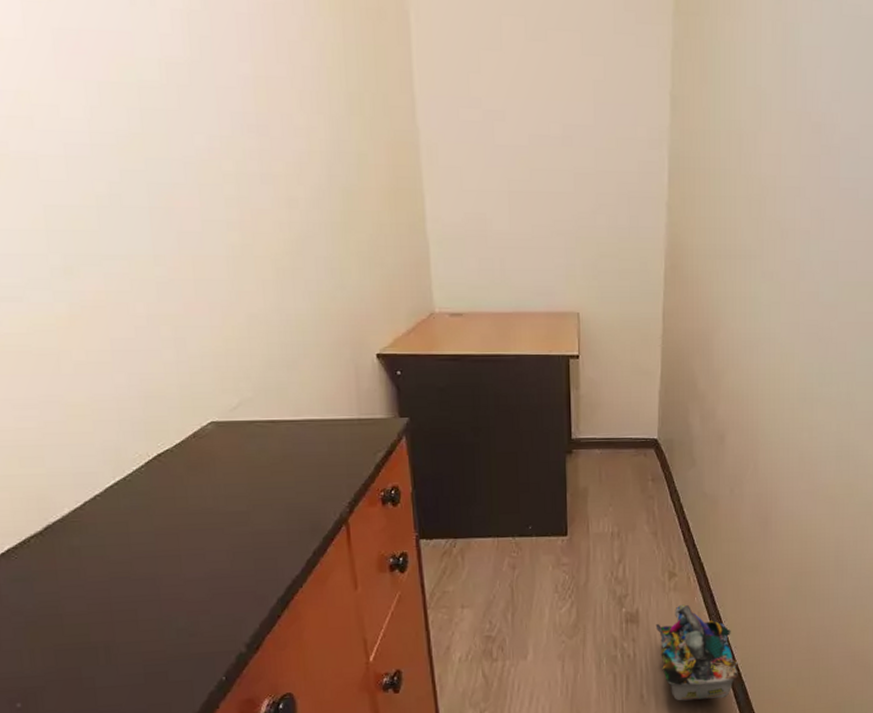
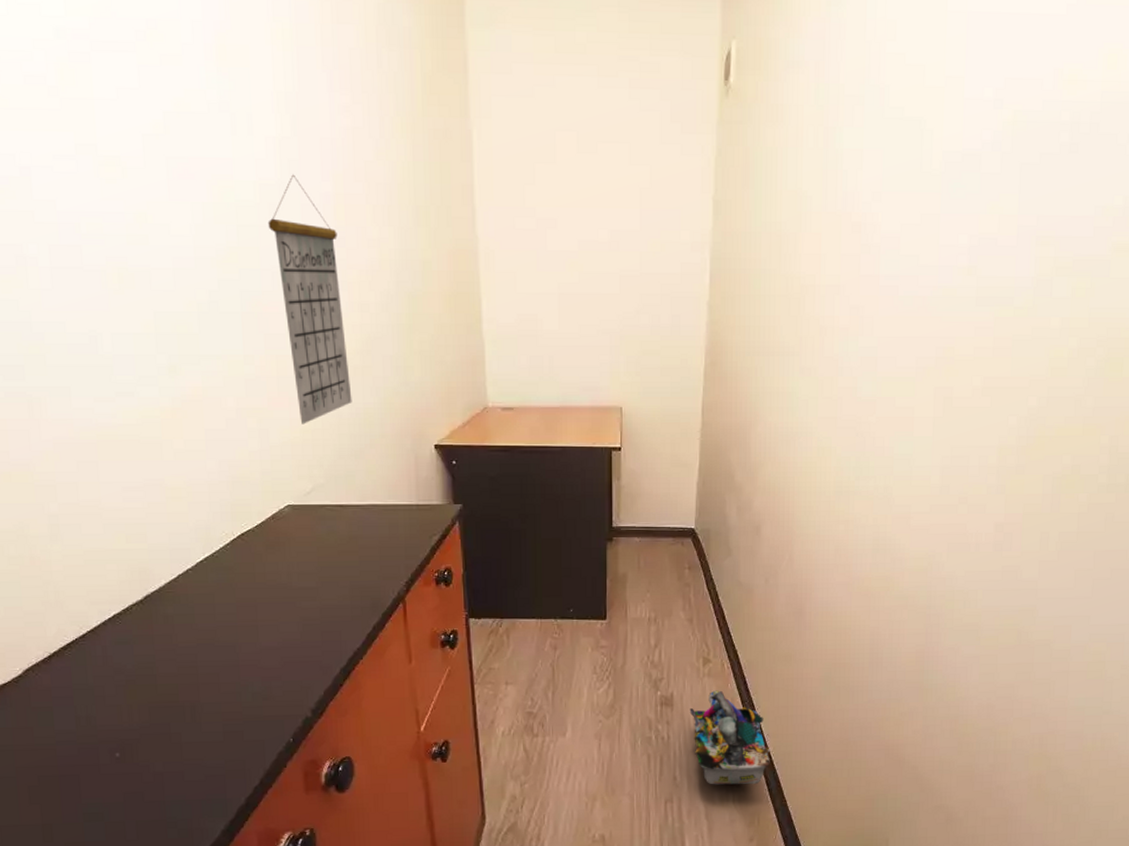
calendar: none [177,53,282,333] -> present [268,174,352,424]

